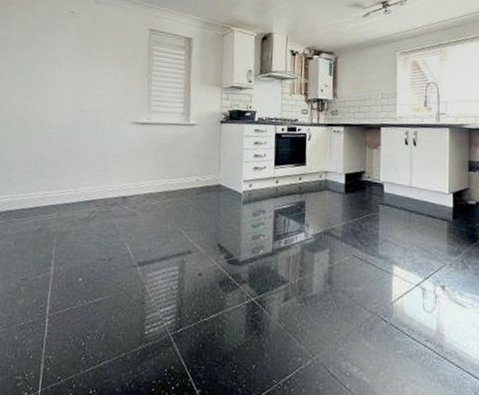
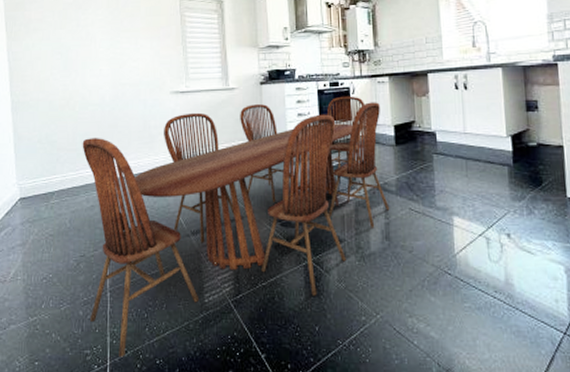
dining set: none [25,141,334,386] -> present [82,96,390,358]

